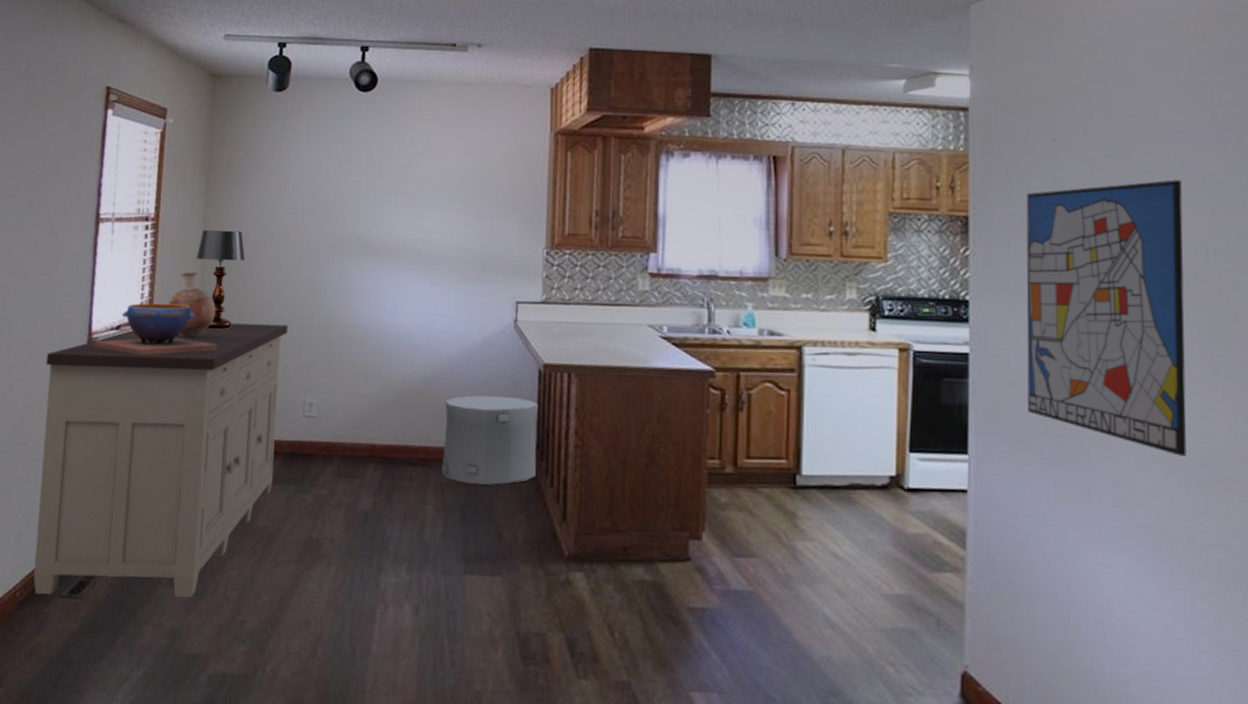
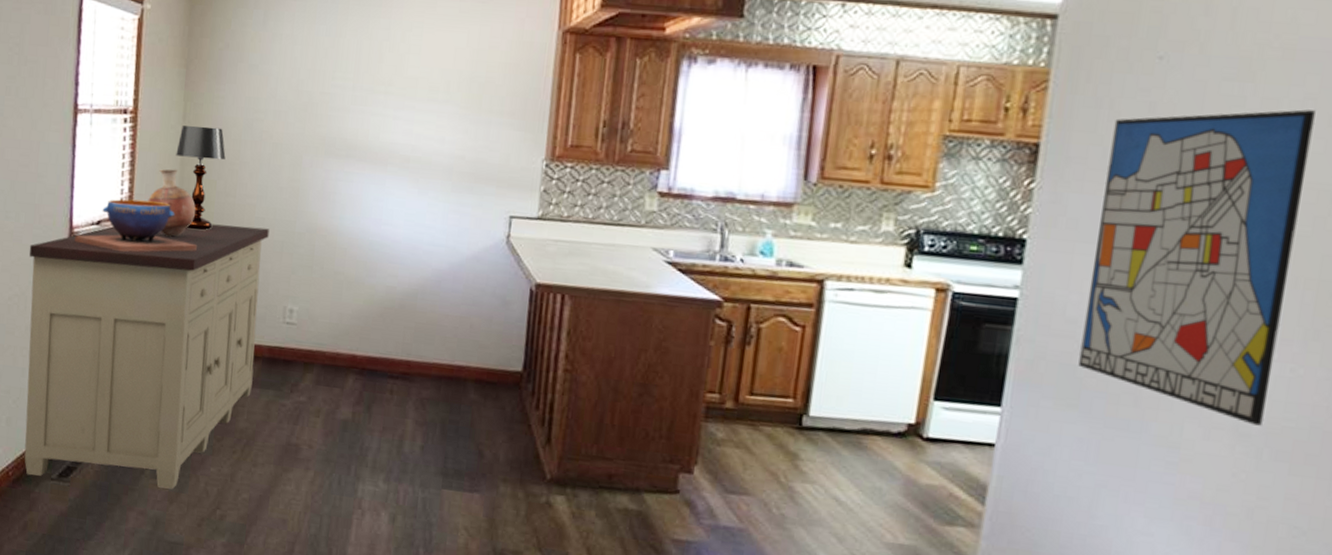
trash can: present [442,395,539,485] -> none [423,311,529,403]

